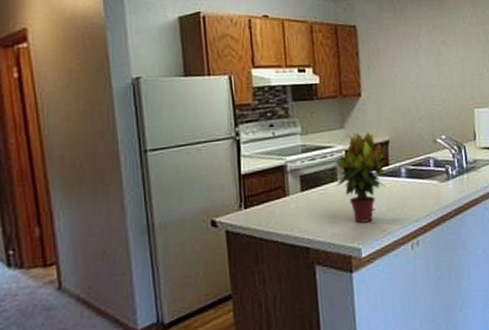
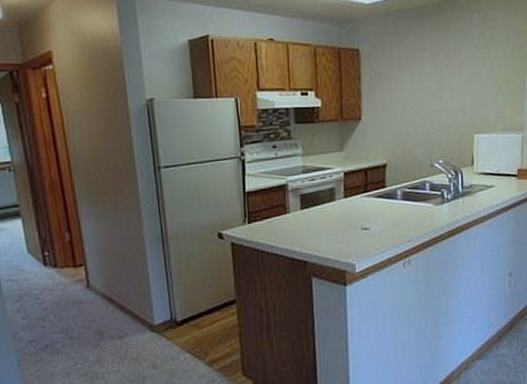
potted plant: present [336,131,386,223] -> none [334,154,382,241]

